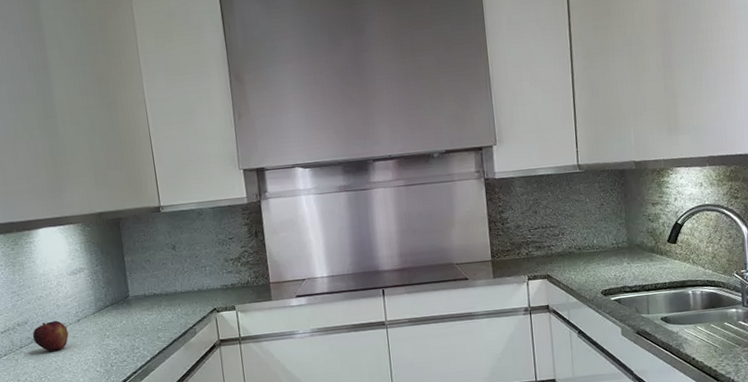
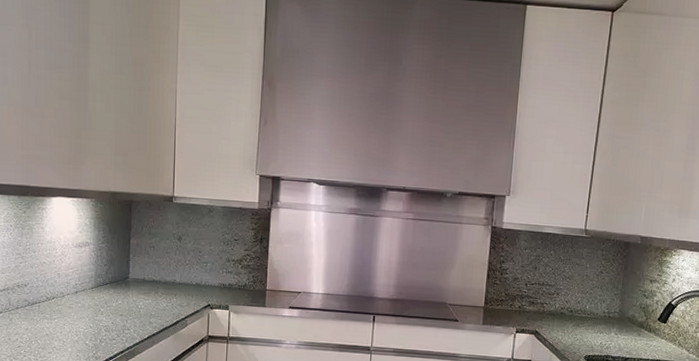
fruit: present [32,320,69,351] -> none [30,288,65,318]

